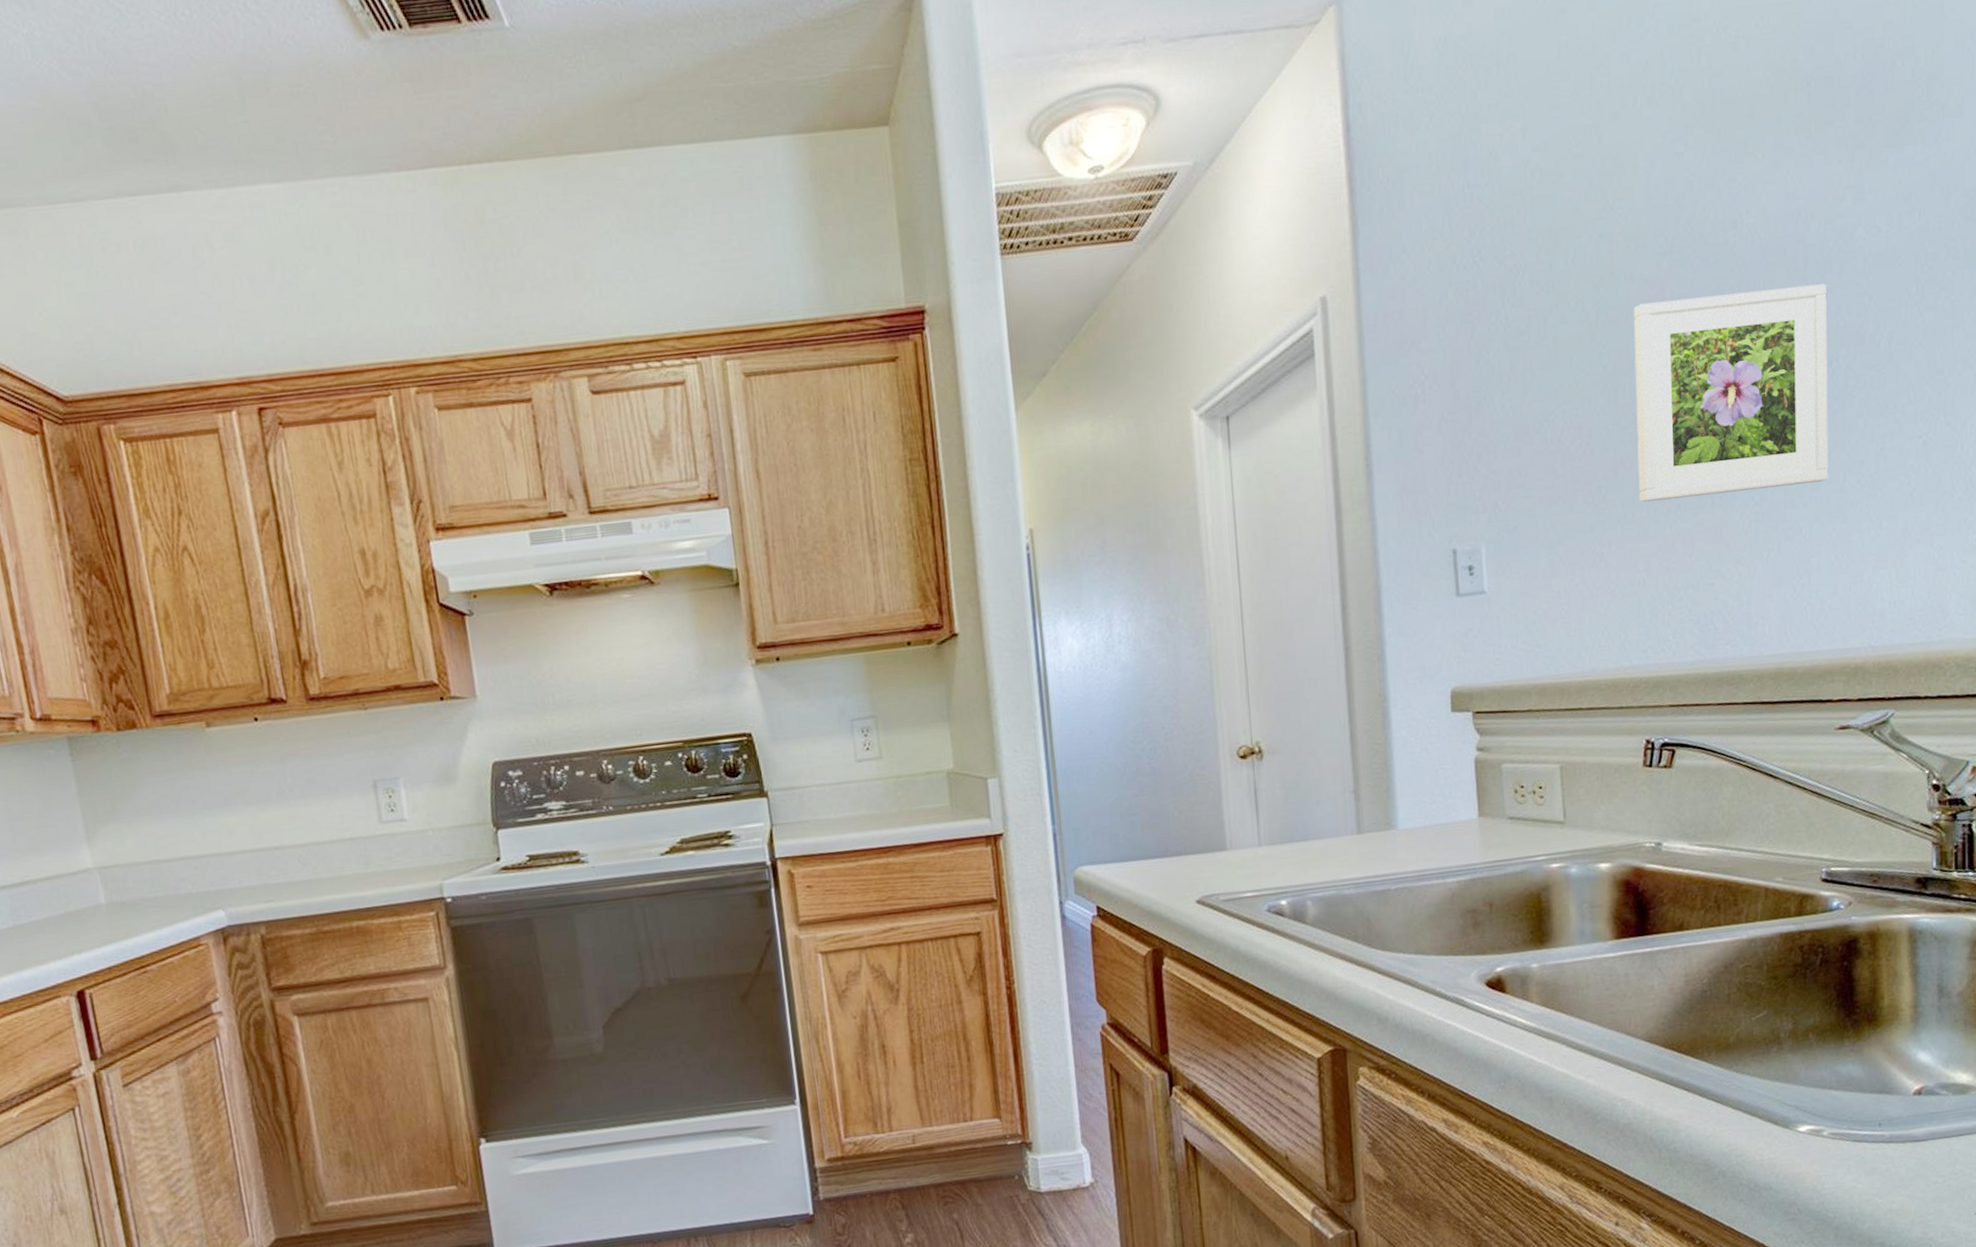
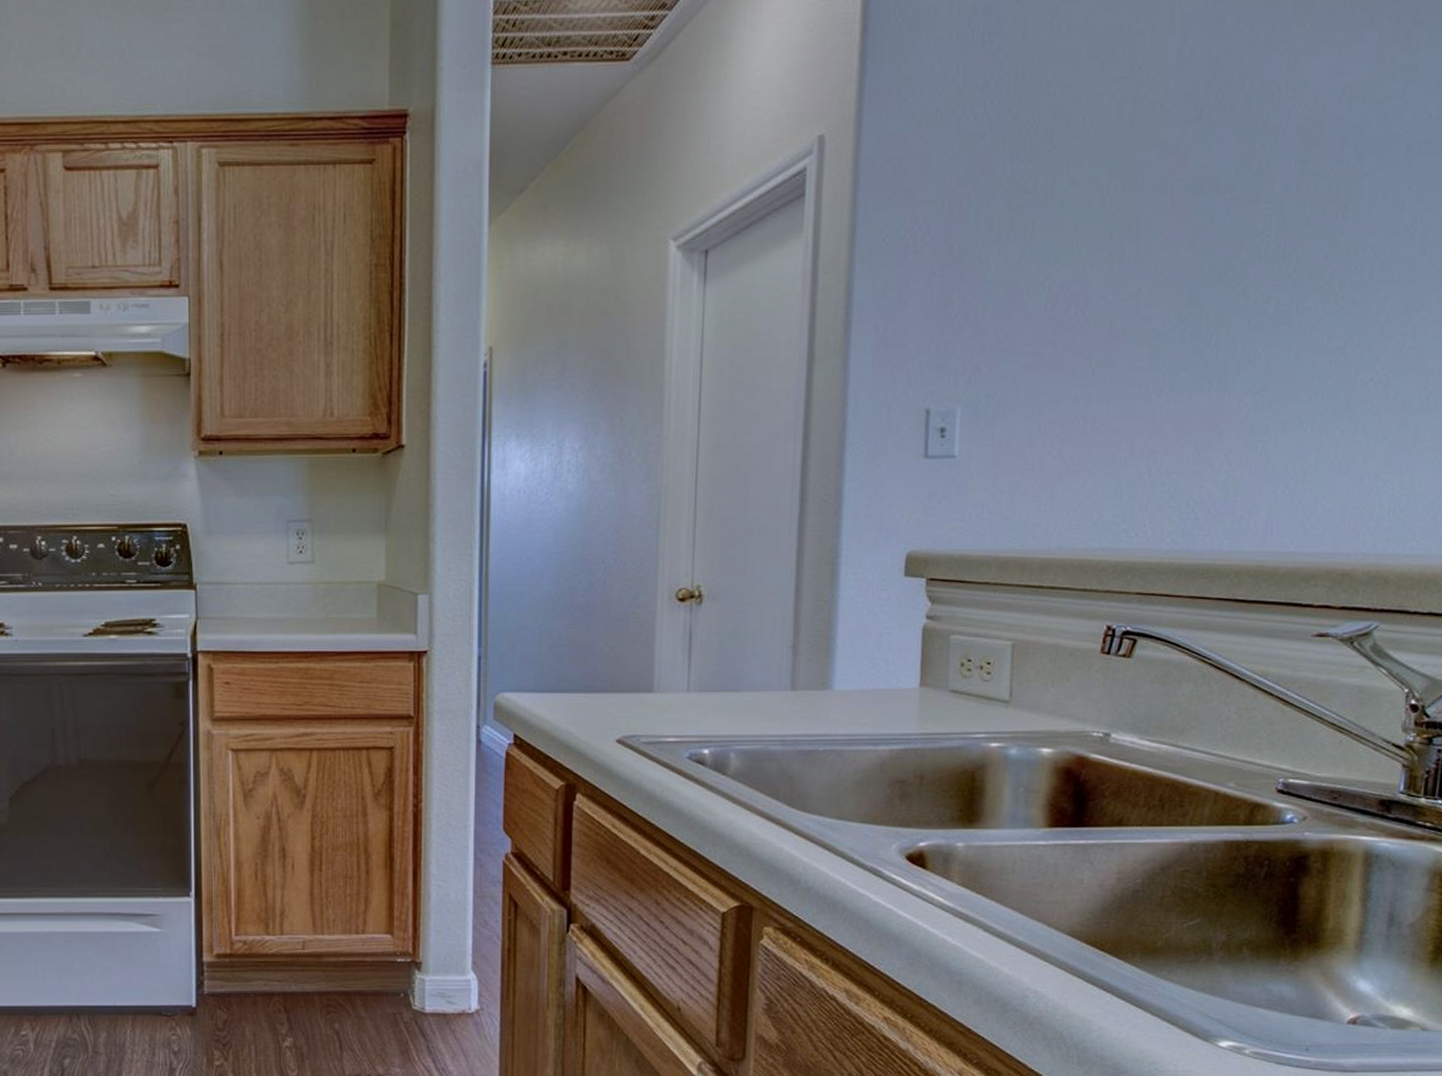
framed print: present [1633,284,1829,502] -> none [1131,167,1363,379]

